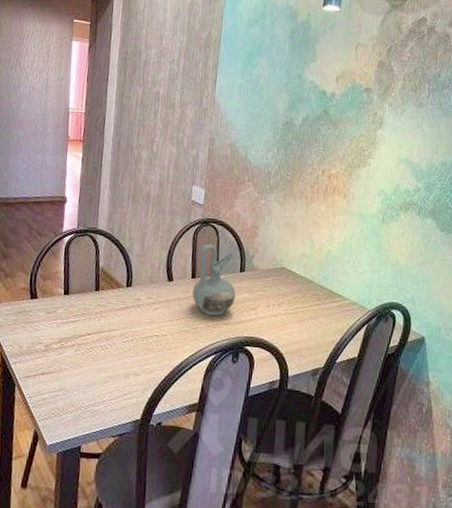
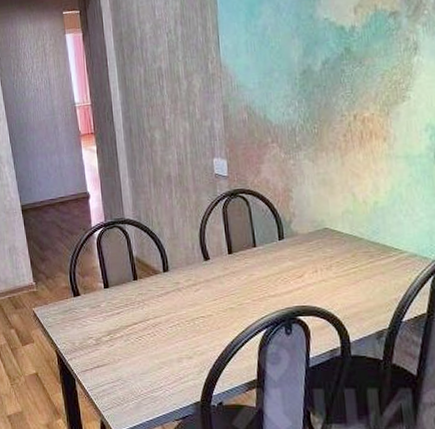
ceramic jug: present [192,244,236,317] -> none [231,216,279,290]

